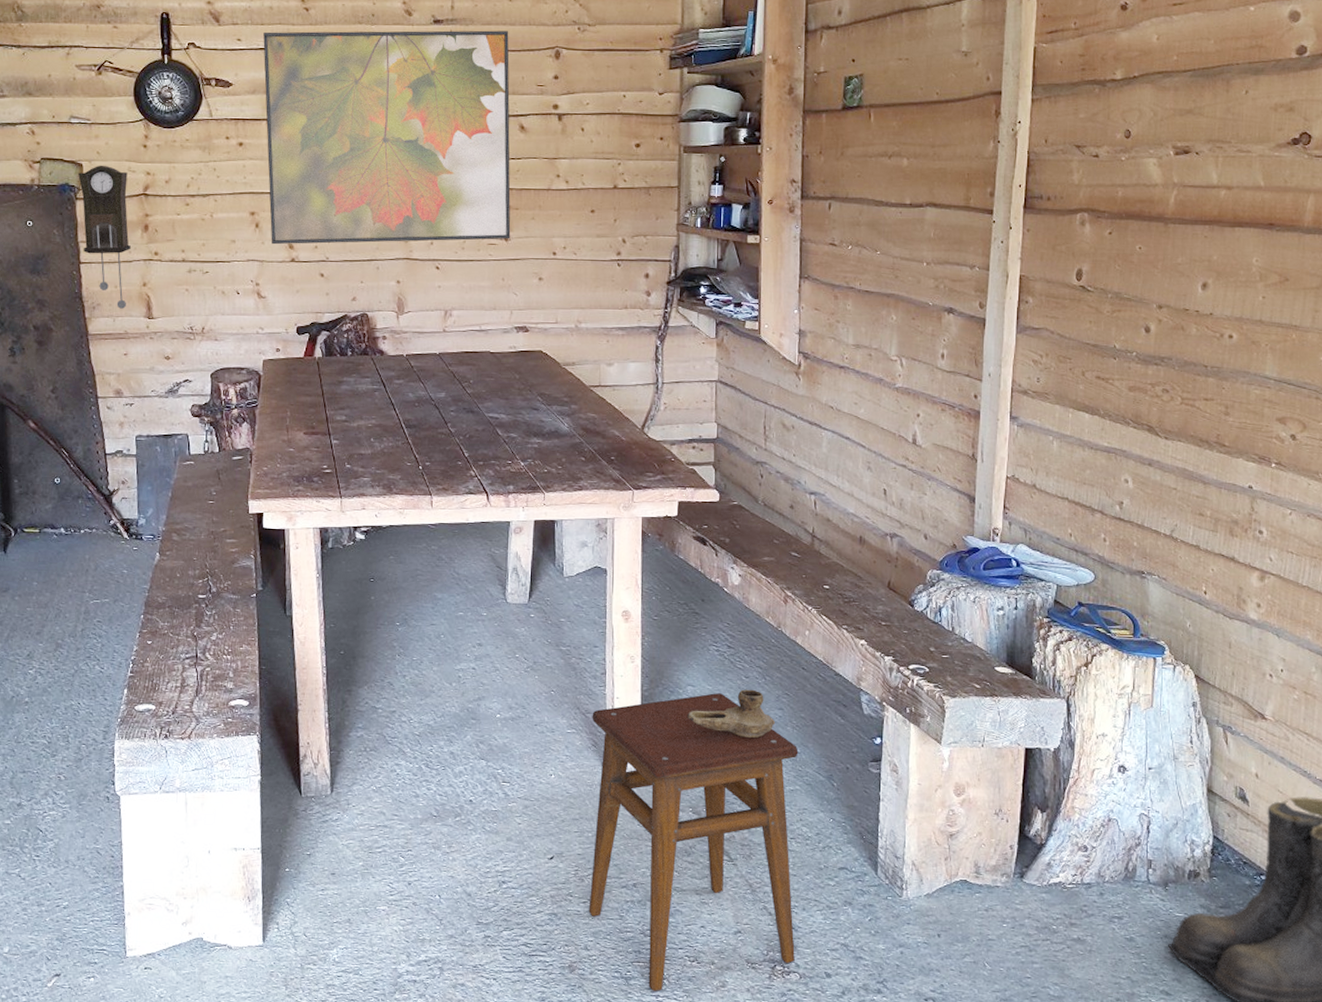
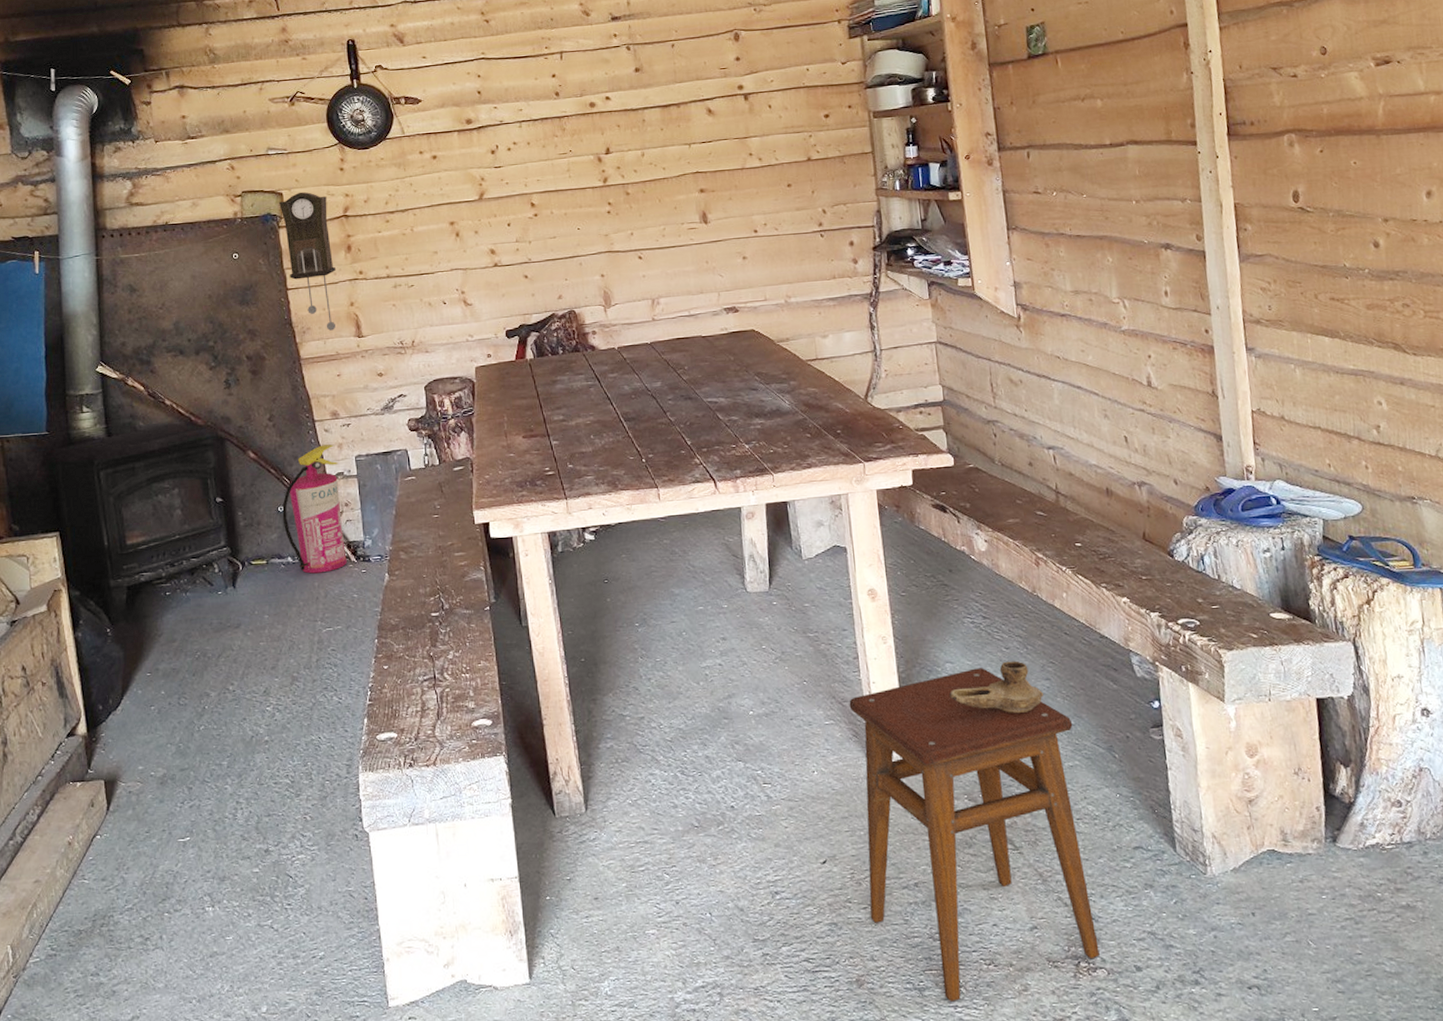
fire extinguisher: none [58,421,119,547] -> present [282,443,347,574]
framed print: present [263,30,511,245] -> none [447,20,710,252]

